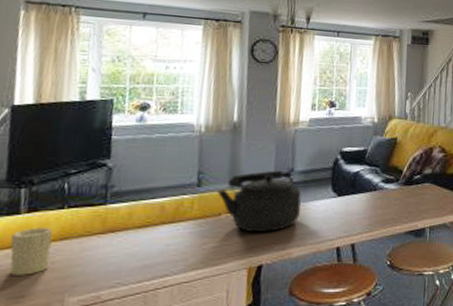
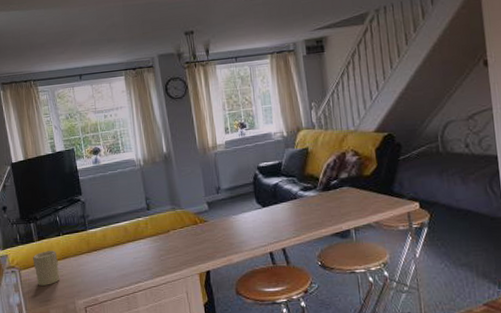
kettle: present [217,170,301,233] -> none [163,190,232,244]

